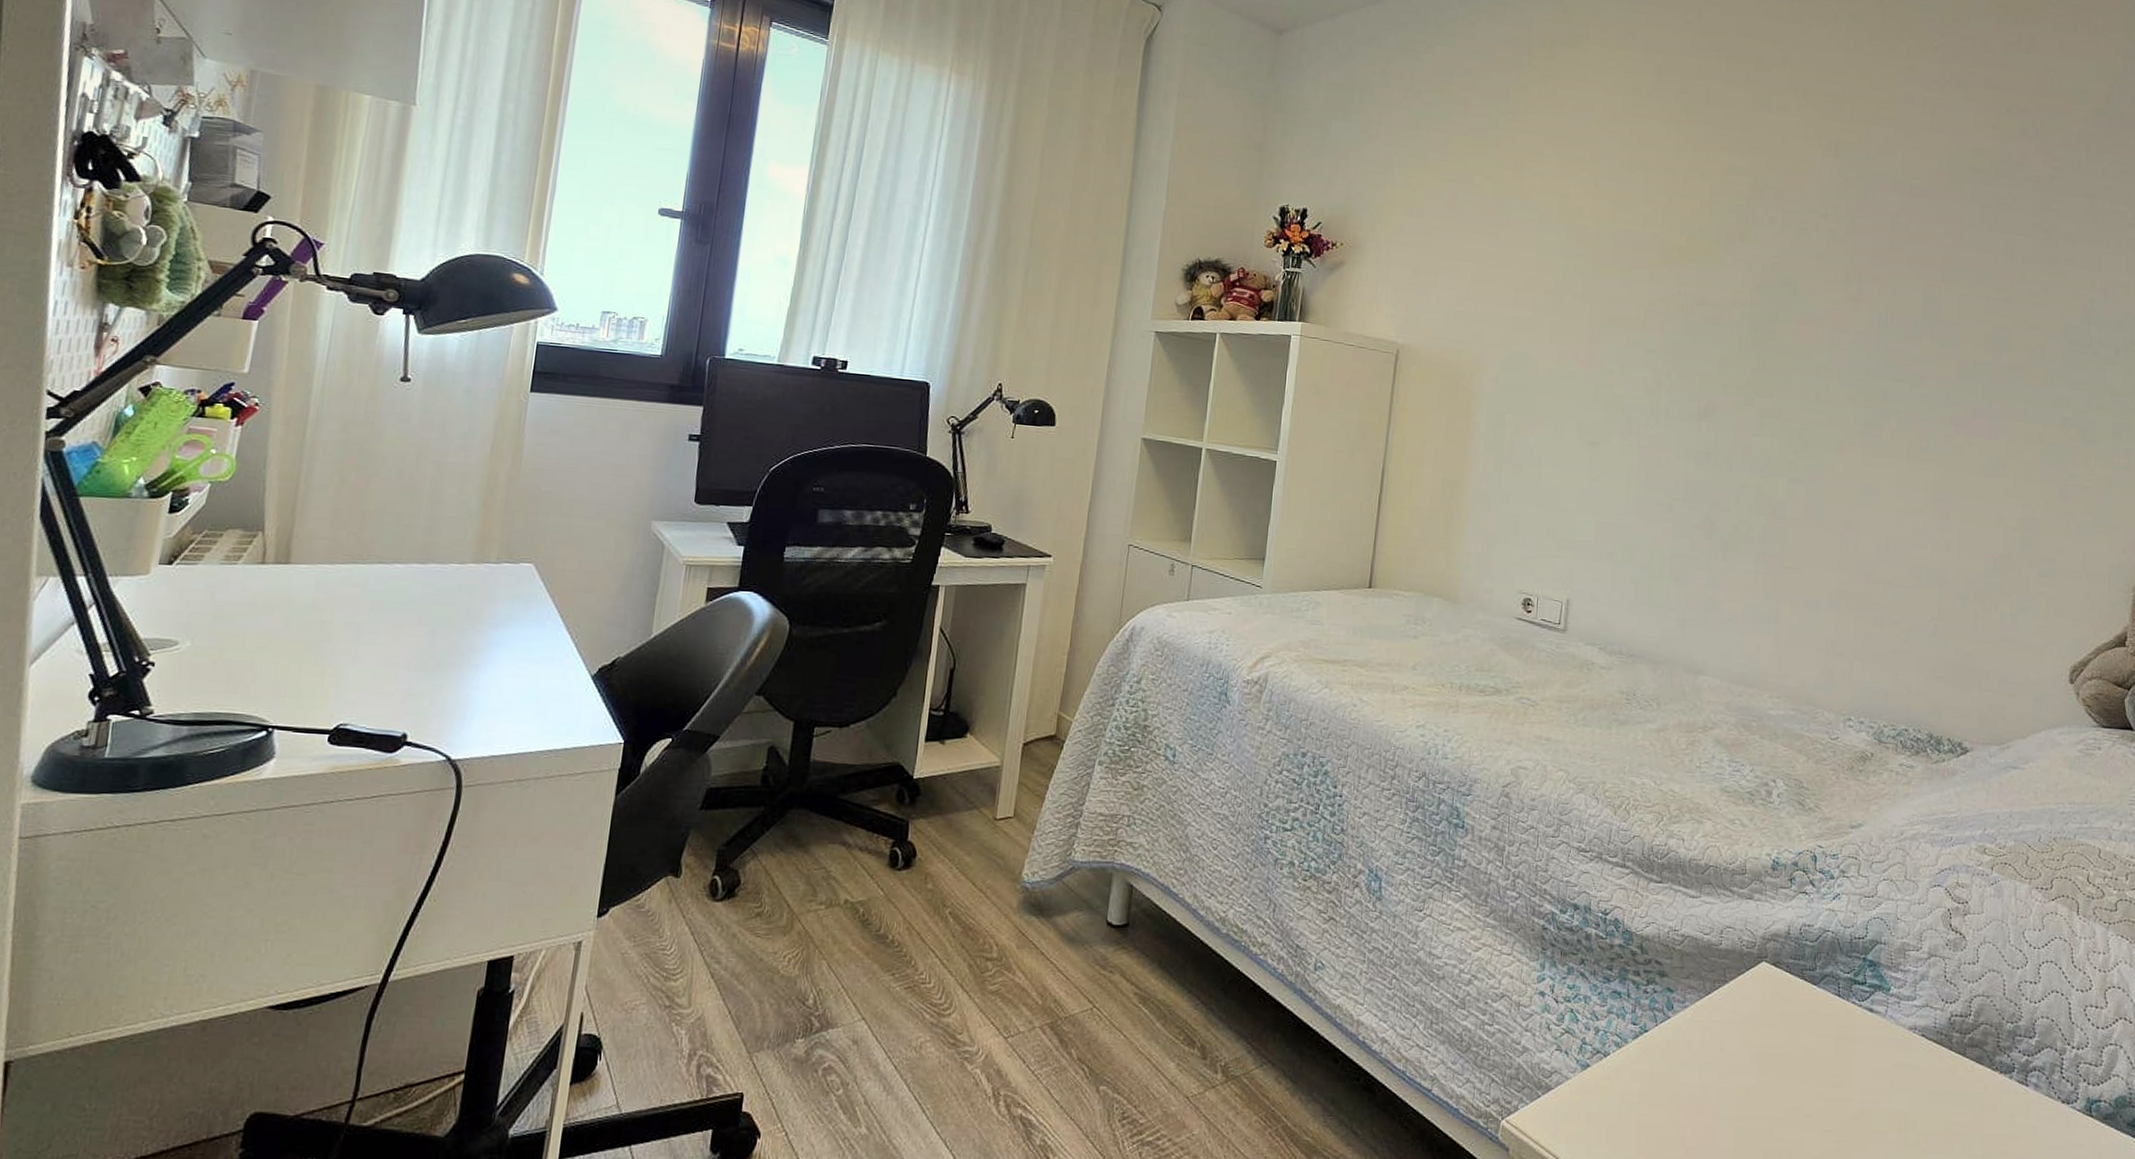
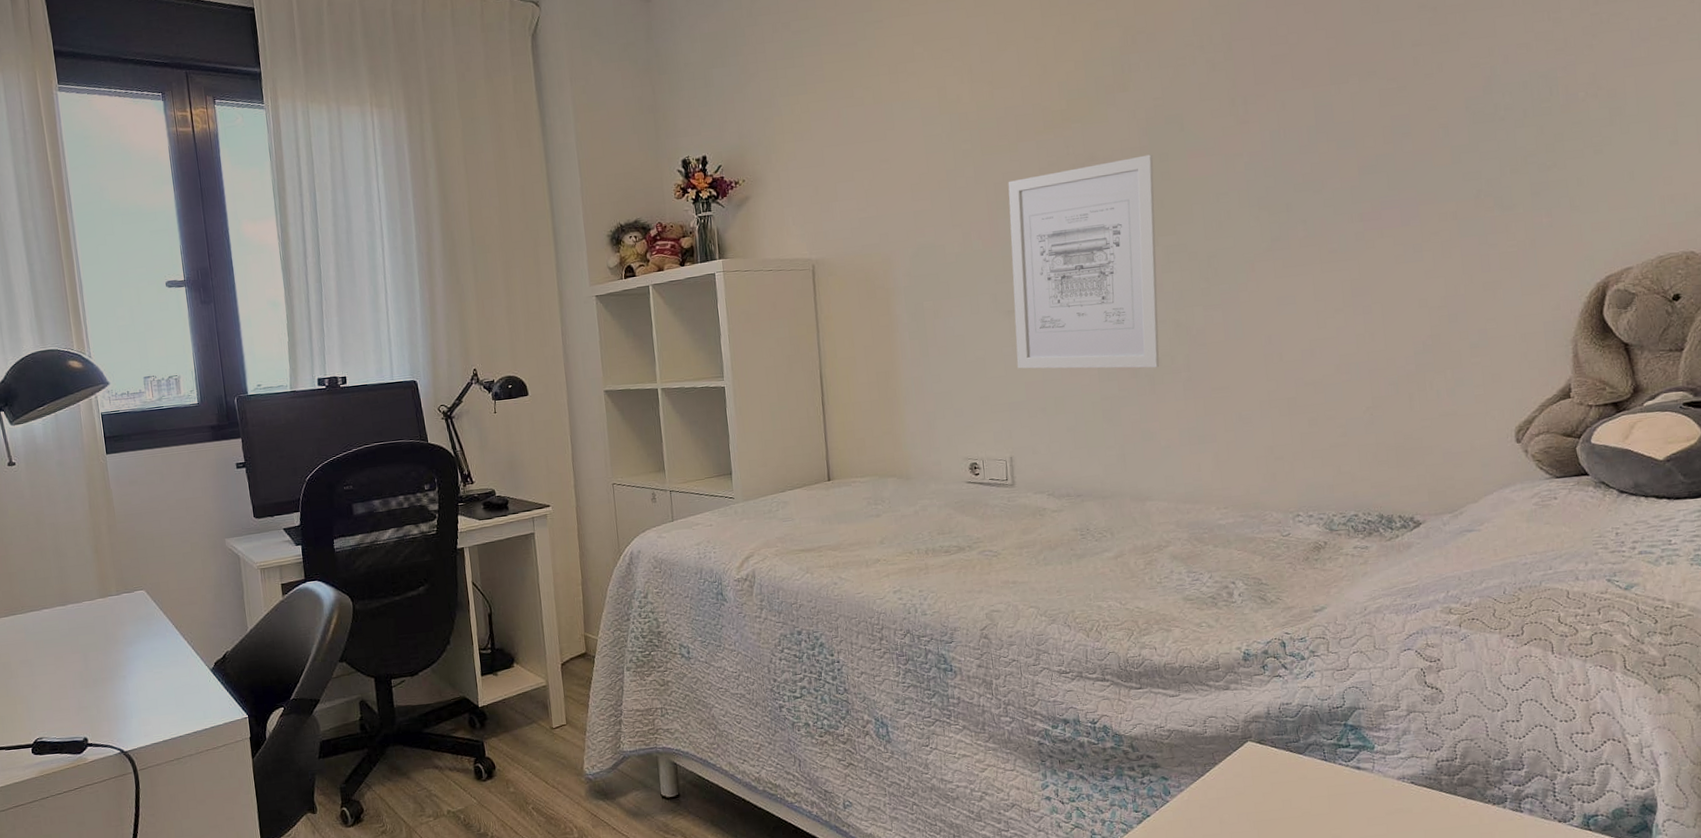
wall art: none [1591,306,1762,534] -> present [1008,154,1160,369]

